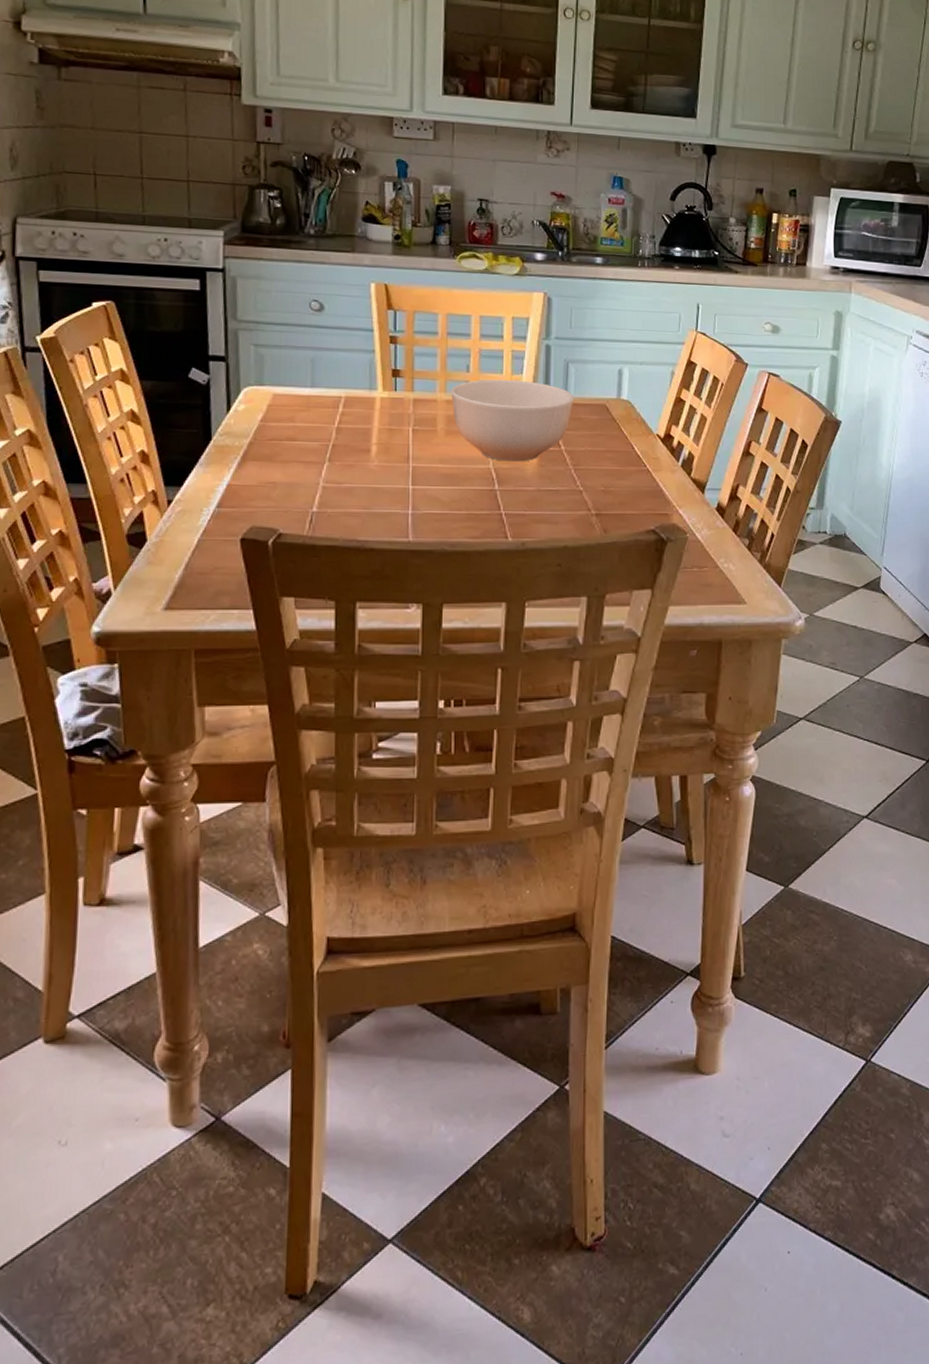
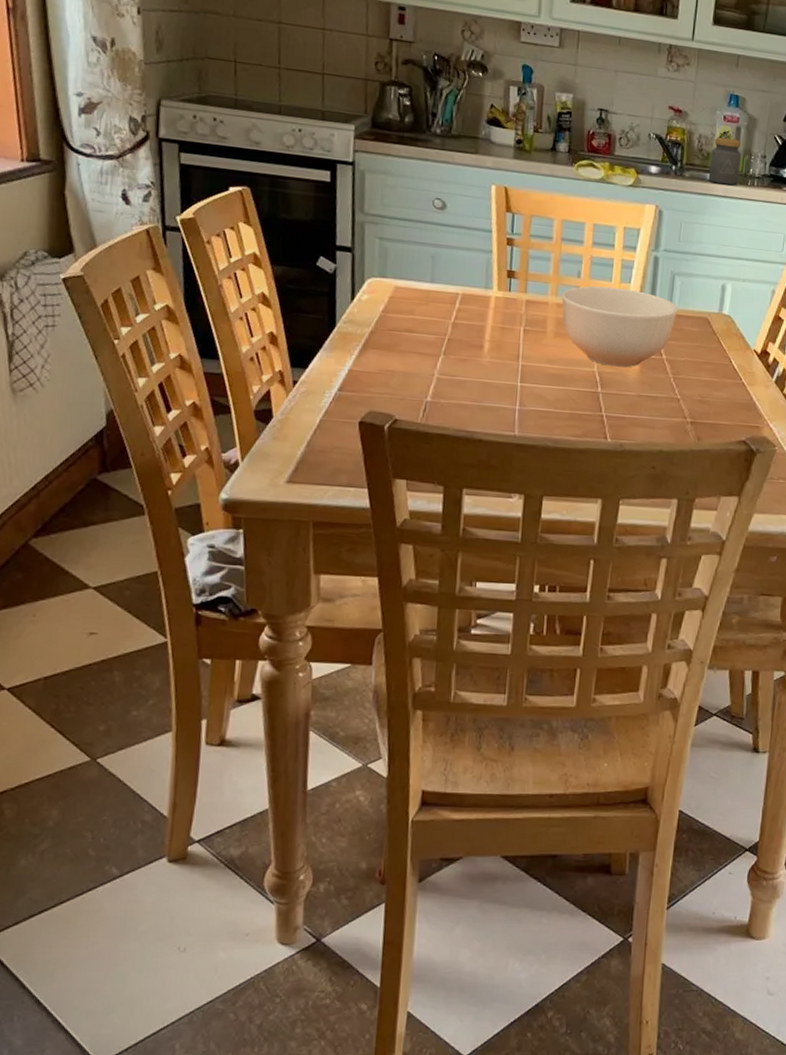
jar: none [596,219,630,269] -> present [708,137,742,186]

